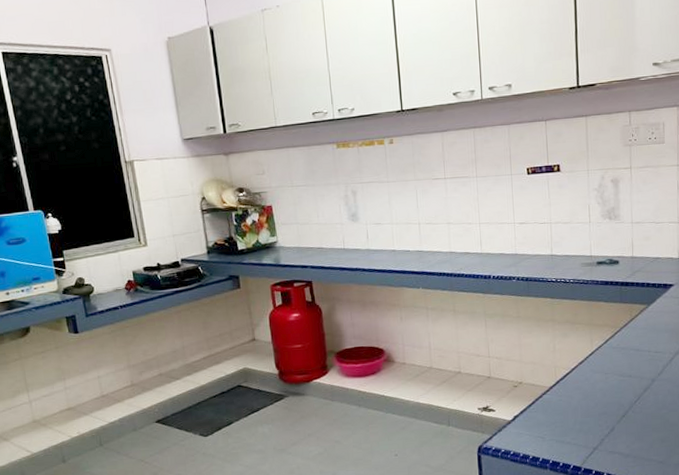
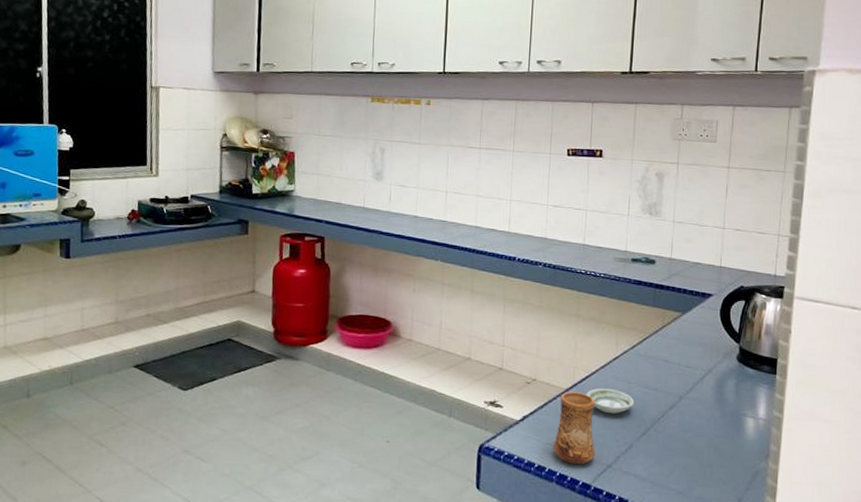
cup: none [543,388,582,452] -> present [552,391,595,466]
saucer: none [568,381,613,404] -> present [586,388,635,415]

